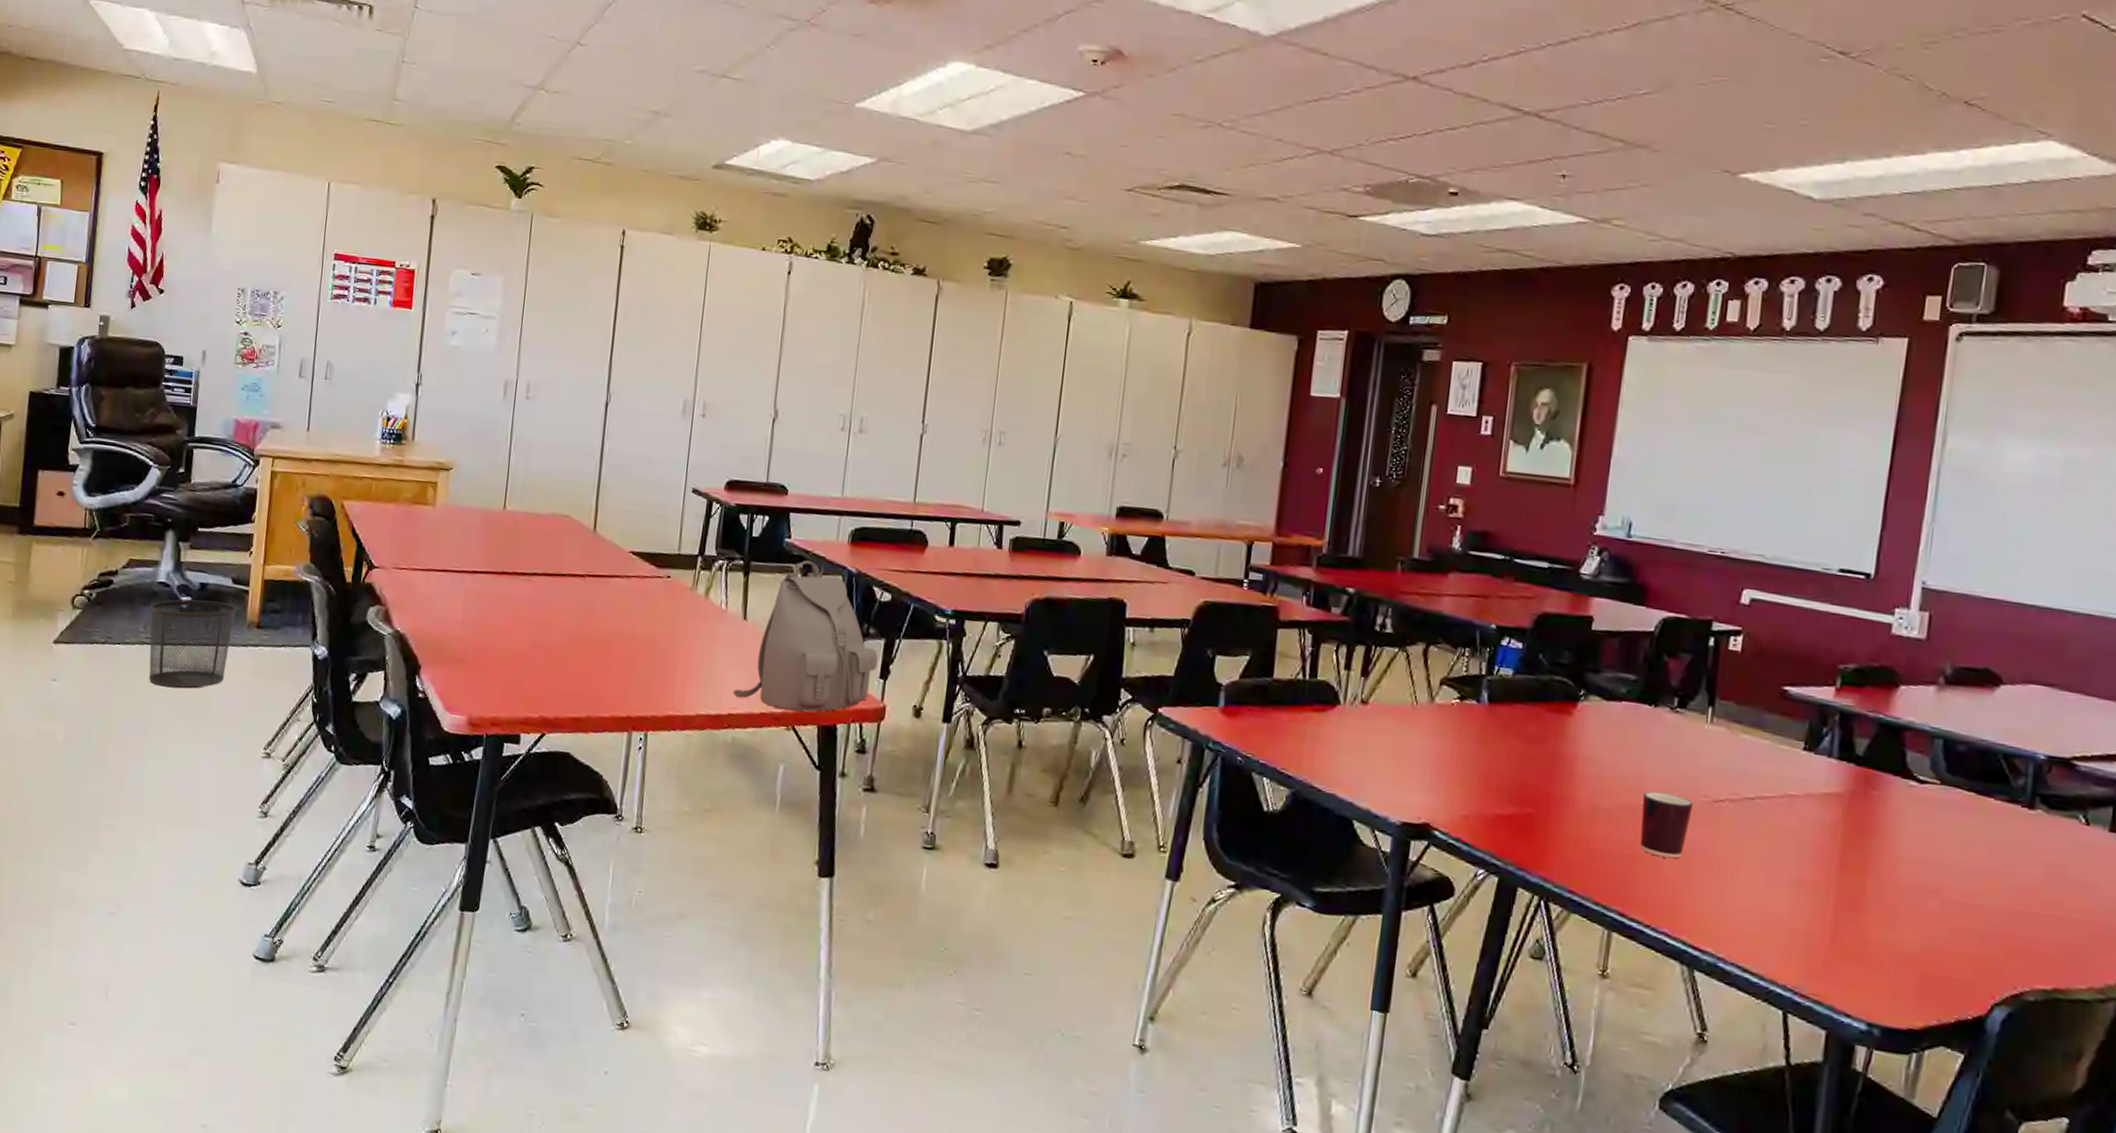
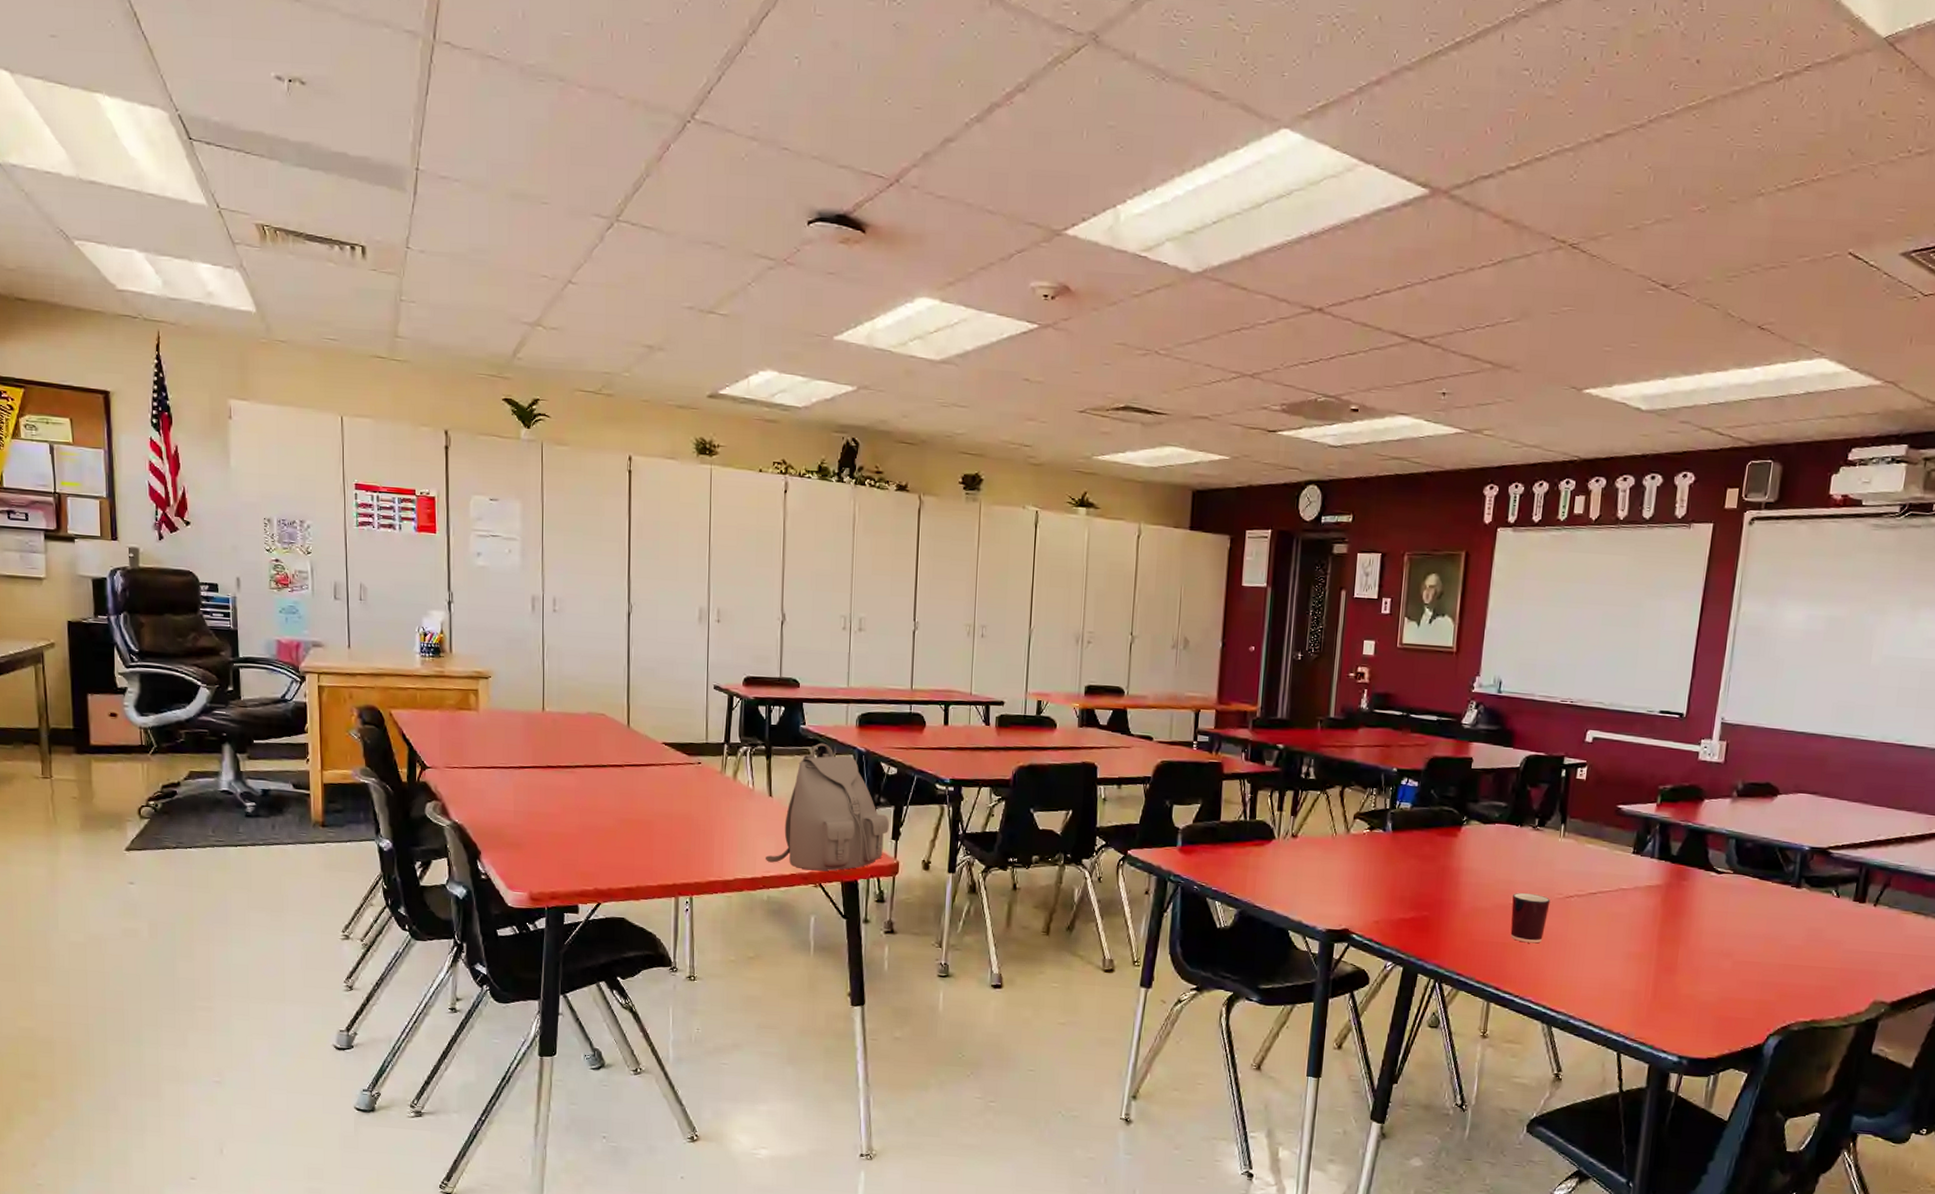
waste bin: present [149,599,236,688] -> none [216,804,300,884]

